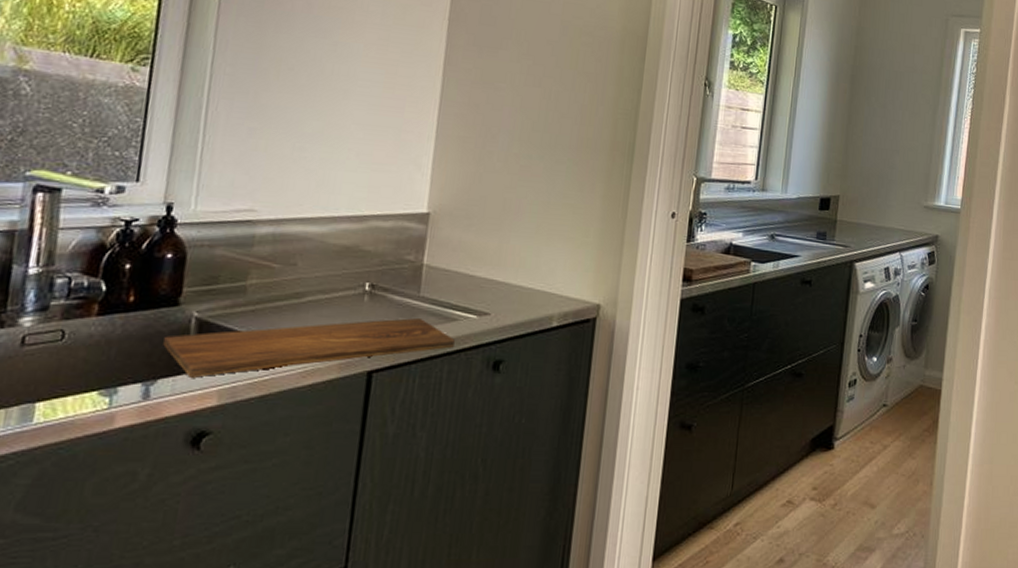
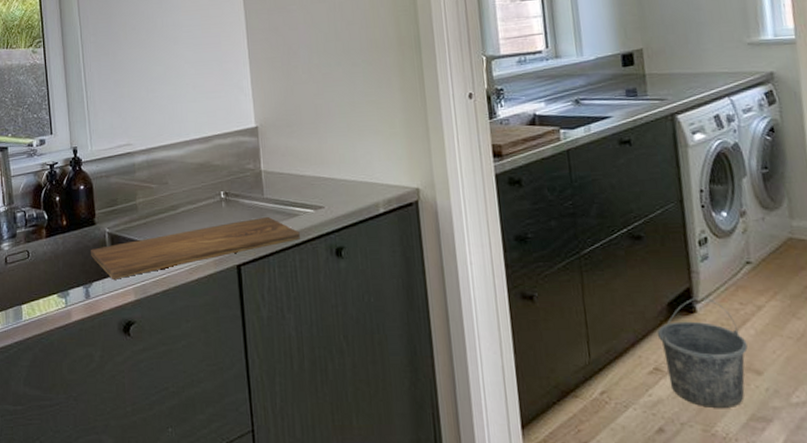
bucket: none [796,434,869,539] -> present [657,296,748,408]

